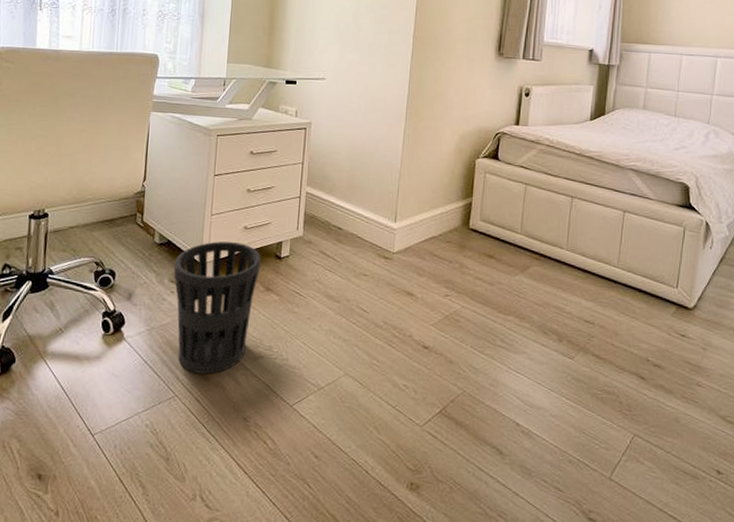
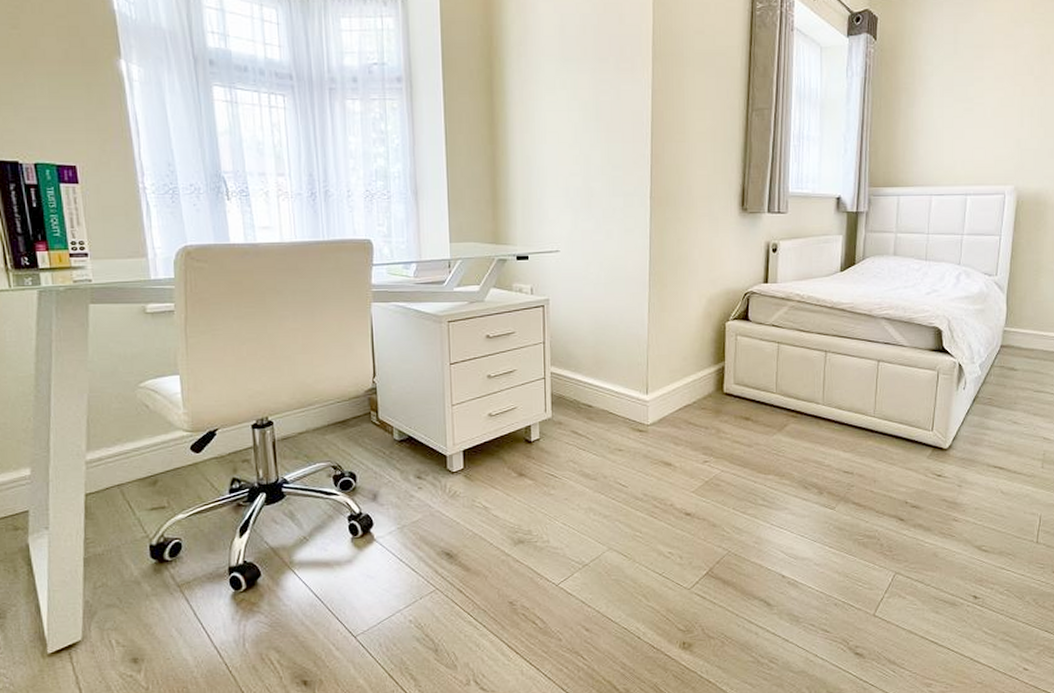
wastebasket: present [173,241,261,374] -> none [418,430,511,565]

